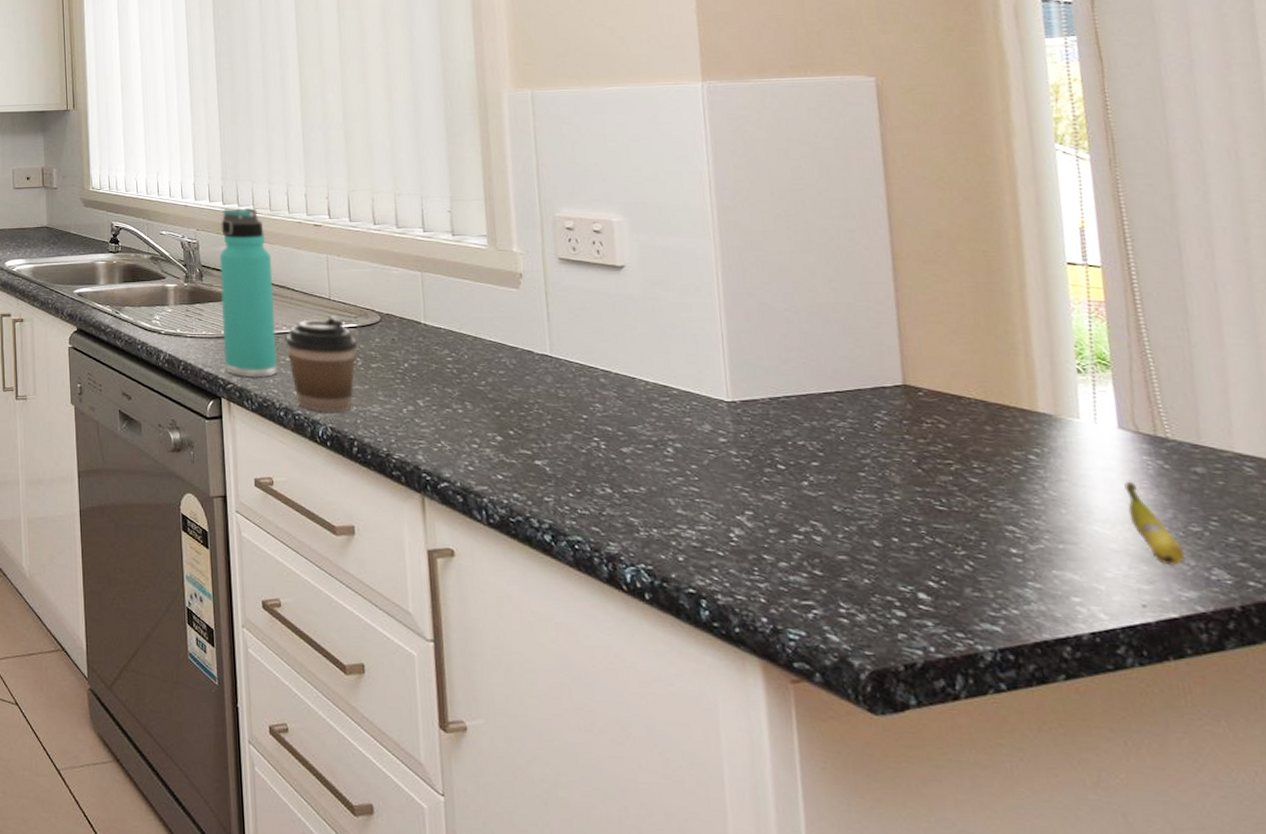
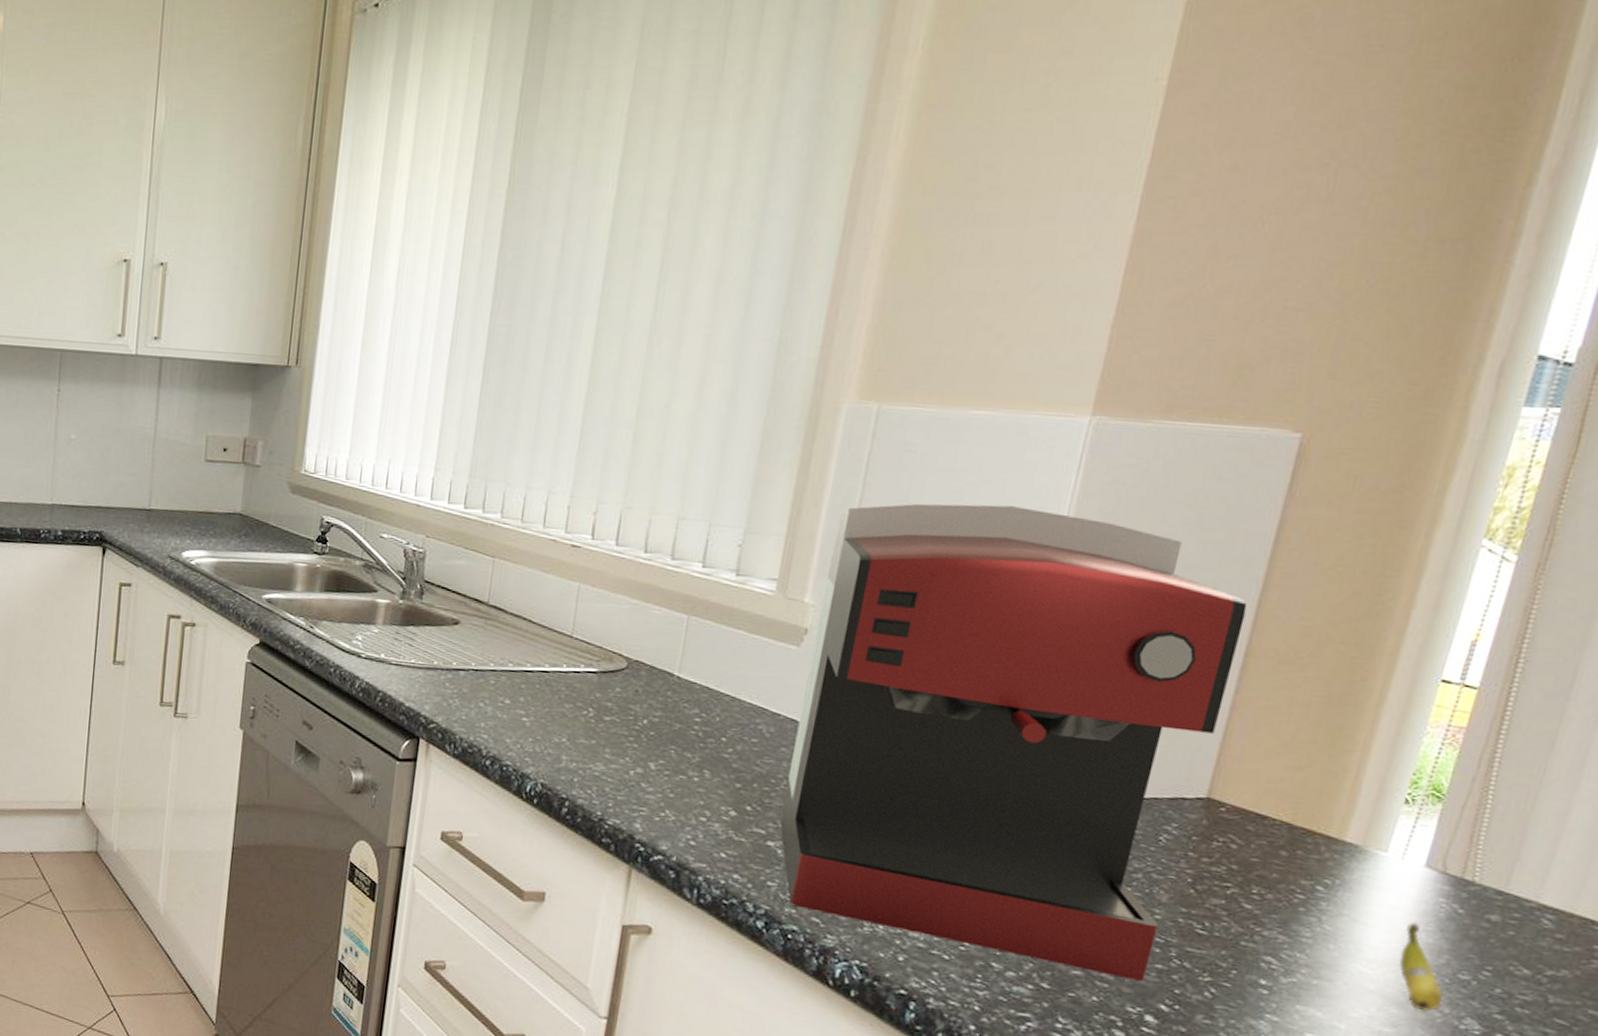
thermos bottle: present [219,207,278,378] -> none [430,514,512,720]
coffee cup: present [285,316,357,412] -> none [507,656,594,767]
coffee maker: none [523,157,905,560] -> present [780,503,1248,981]

